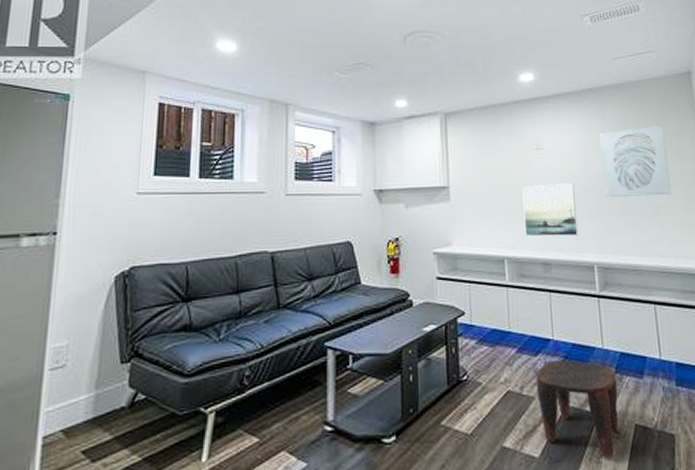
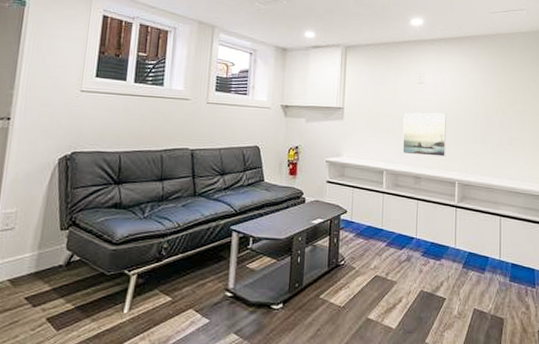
stool: present [536,359,619,457] -> none [399,254,463,332]
wall art: present [599,125,671,198] -> none [471,71,525,130]

